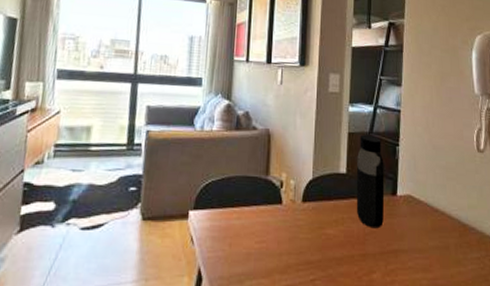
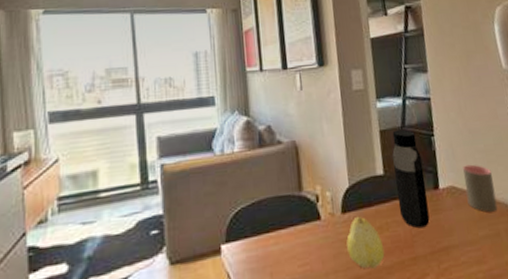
fruit: none [303,207,337,257] -> present [346,216,385,269]
cup: none [422,177,451,225] -> present [463,164,498,213]

